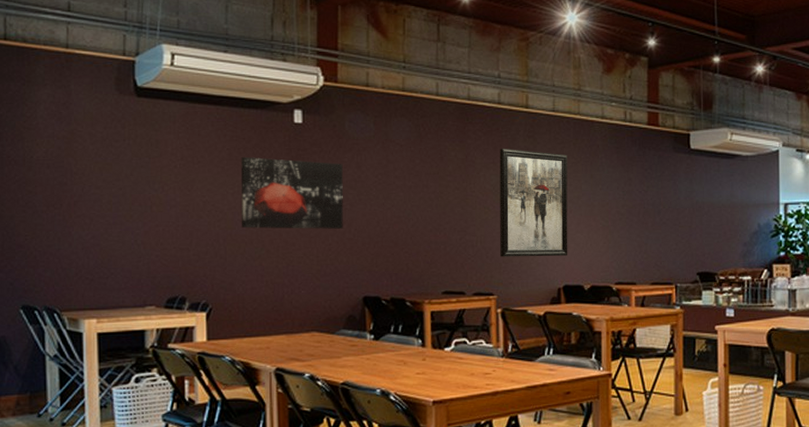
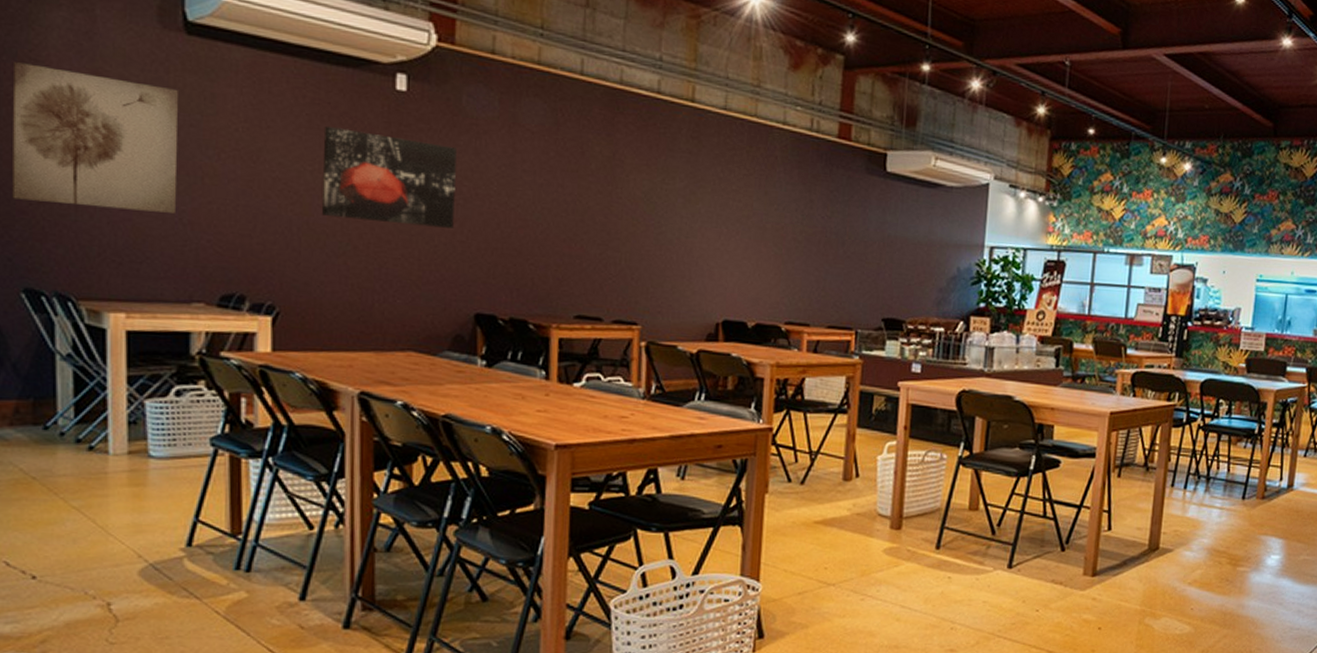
wall art: none [12,131,133,237] -> present [12,62,178,213]
wall art: present [499,149,568,257] -> none [648,149,738,286]

